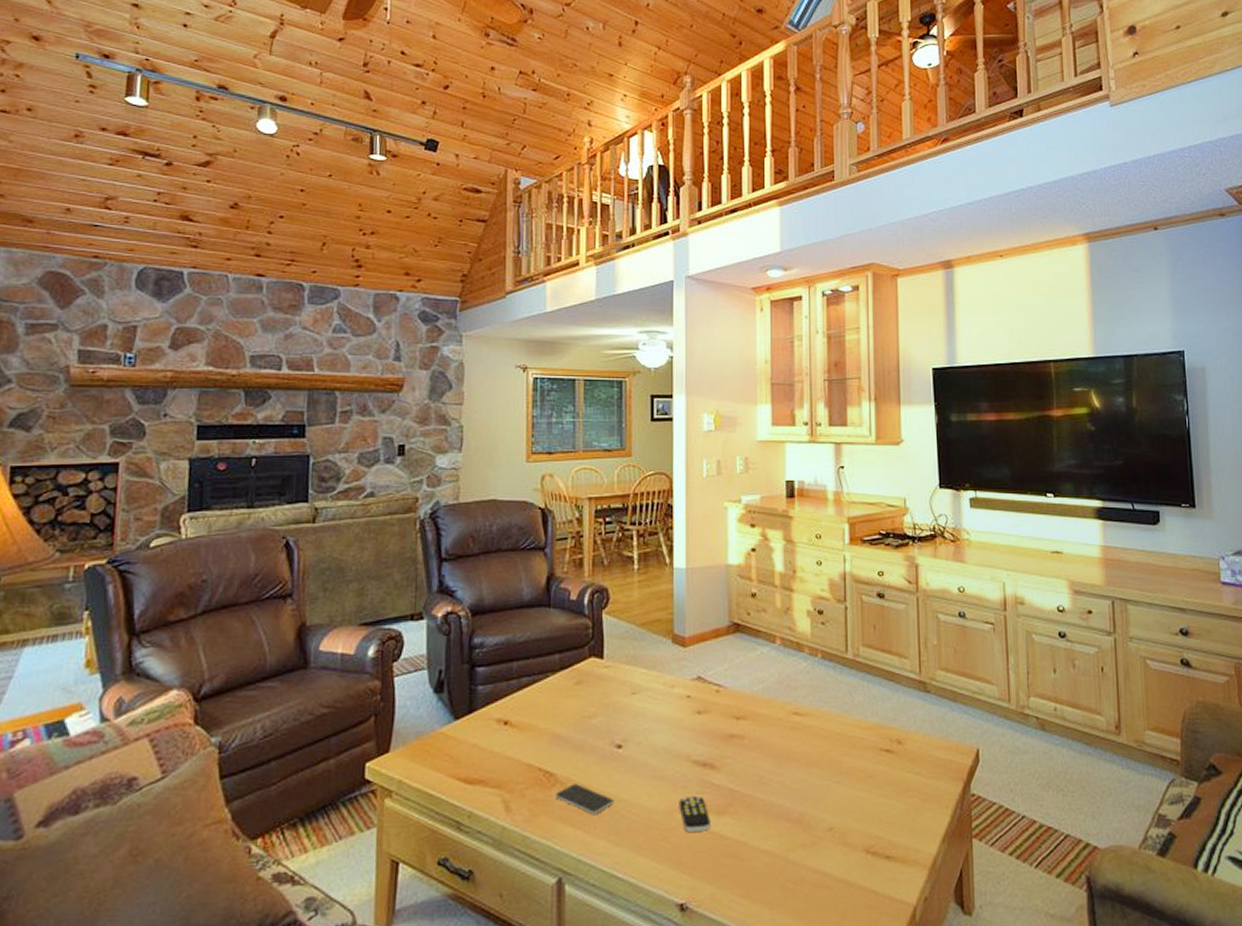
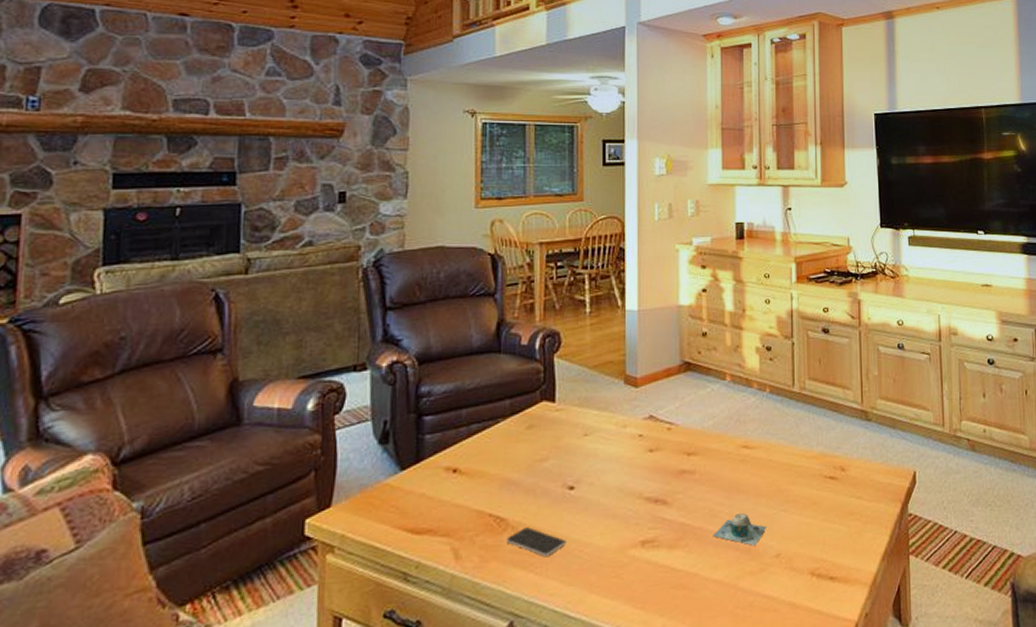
remote control: present [679,796,710,832] -> none [631,532,662,567]
mug: none [762,783,818,817] -> present [713,513,766,546]

